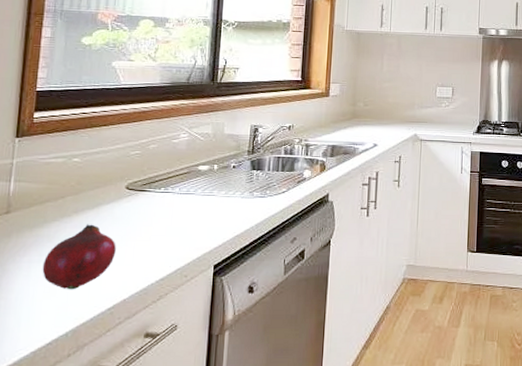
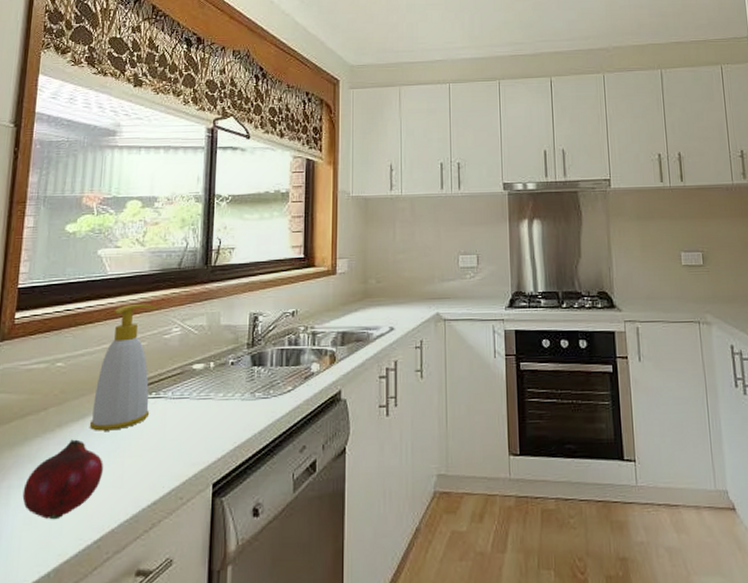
soap bottle: none [103,111,167,218] -> present [89,303,157,431]

